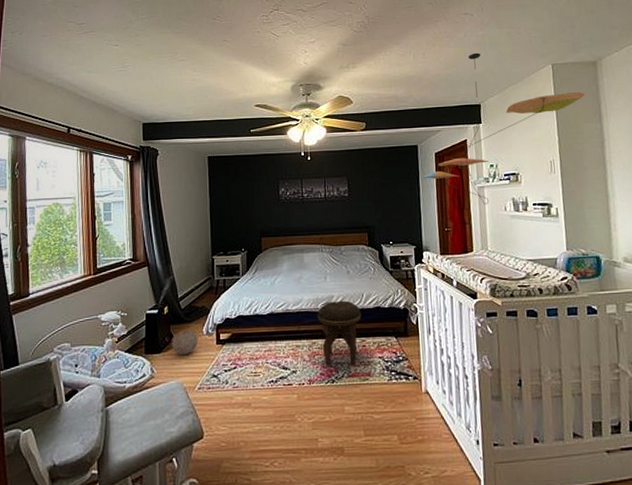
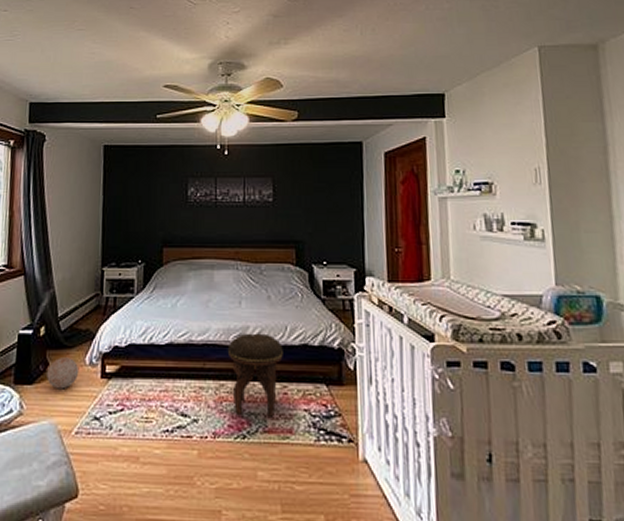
ceiling mobile: present [423,53,585,204] -> none [368,30,582,220]

